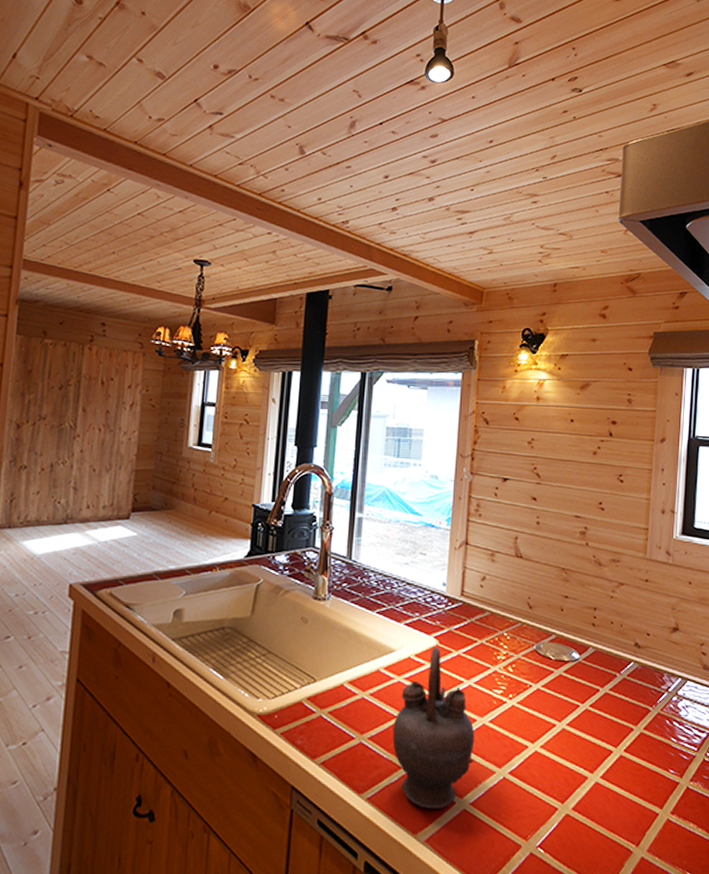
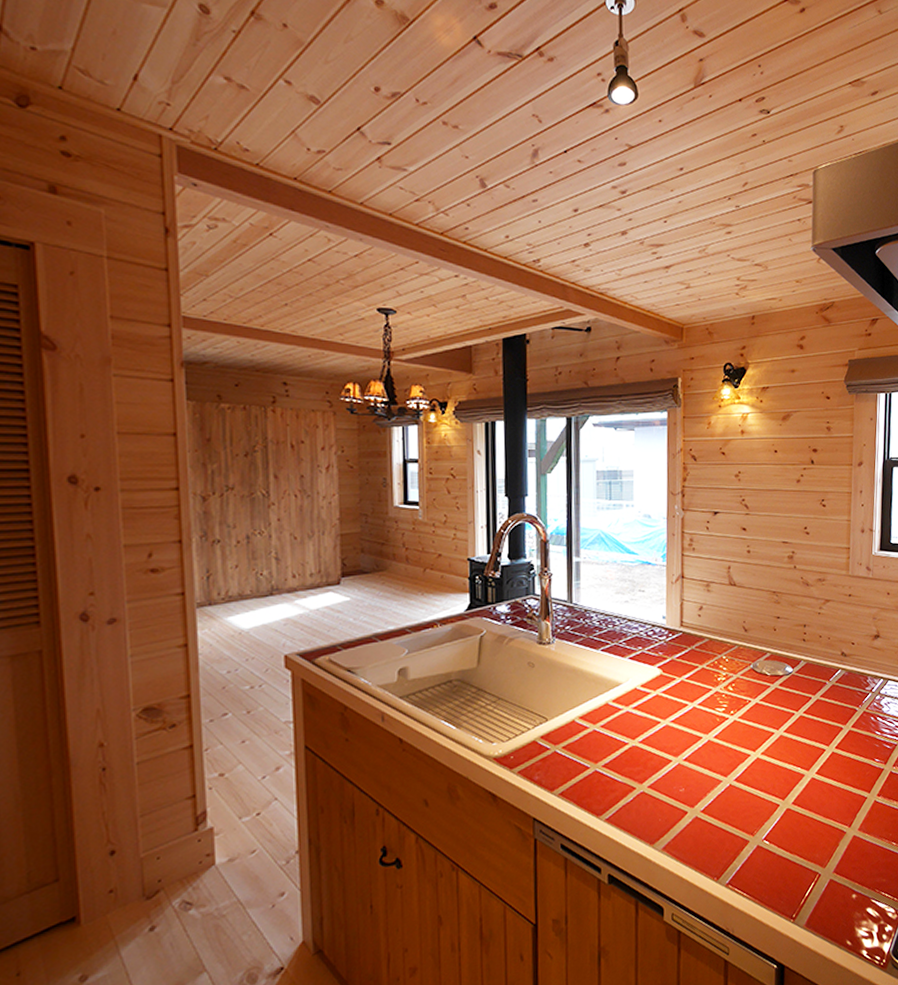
teapot: present [392,646,475,810] -> none [625,675,702,822]

